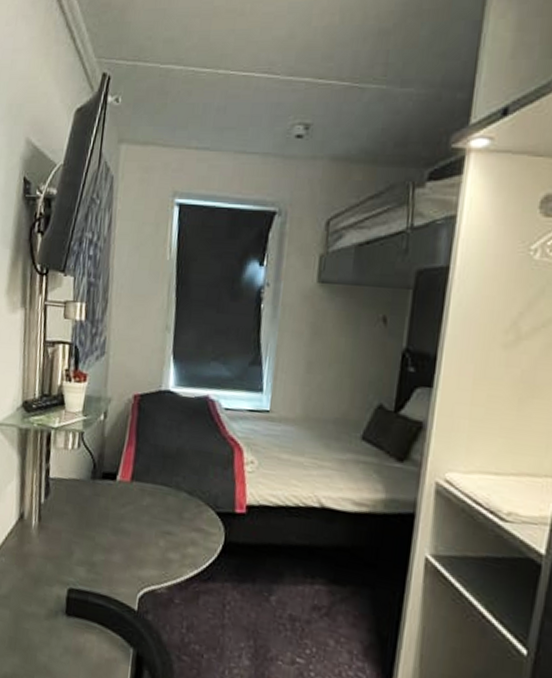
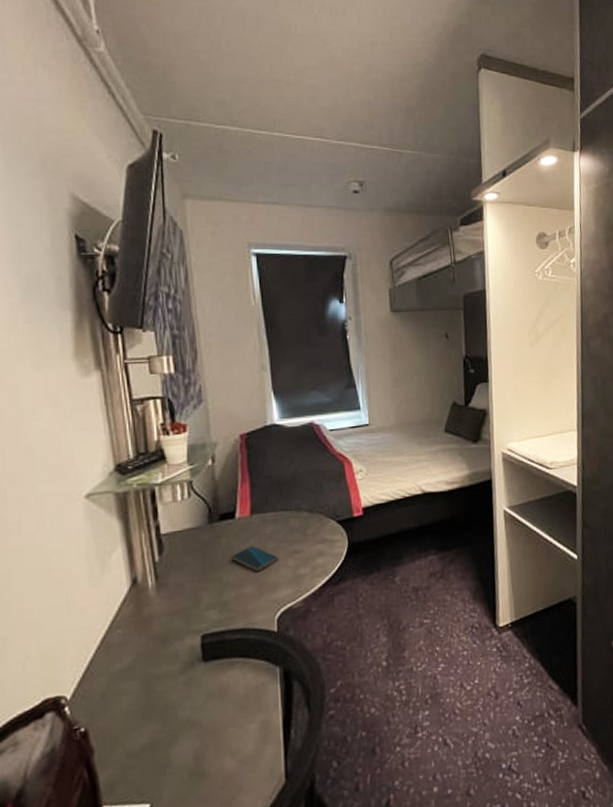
smartphone: none [106,512,151,543] -> present [231,545,278,572]

